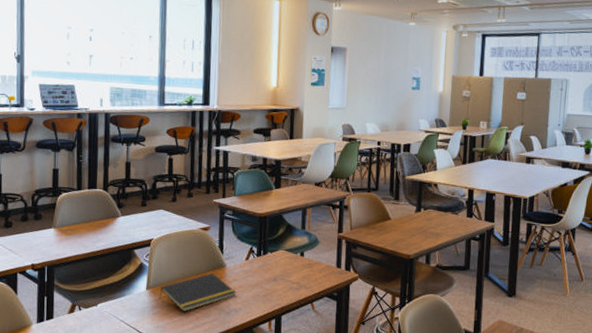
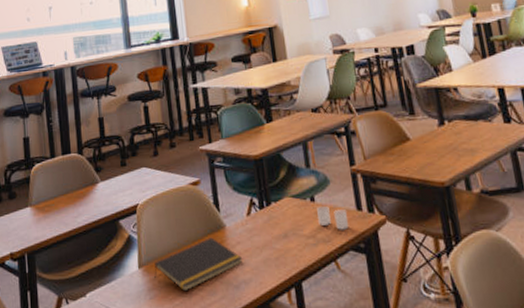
drinking glass: none [304,260,329,281] -> present [317,205,349,230]

